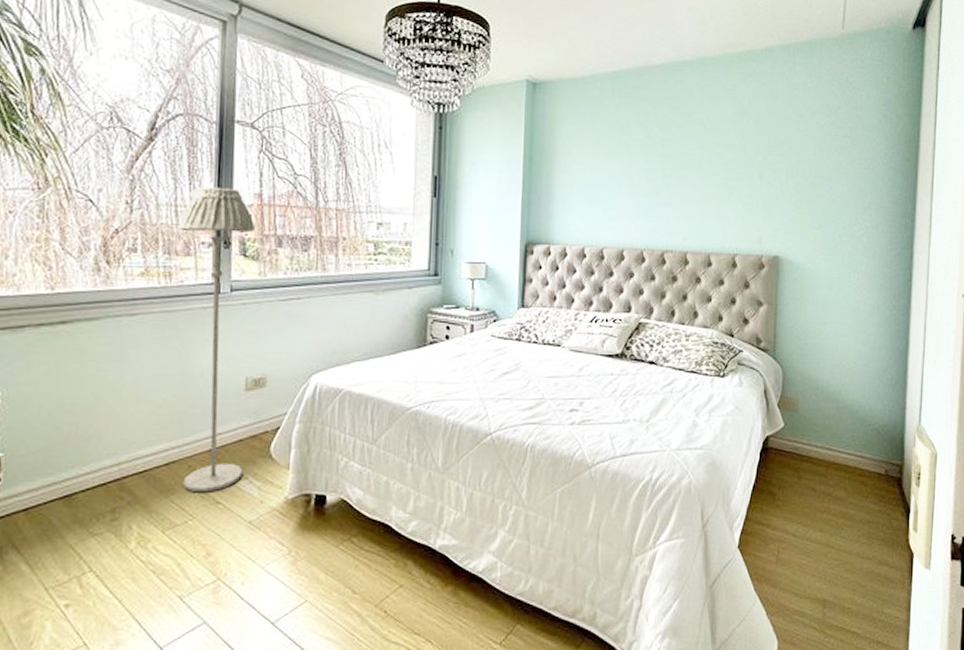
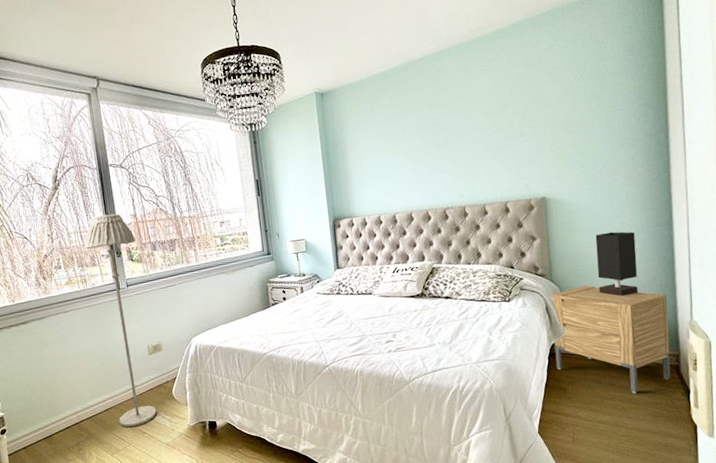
nightstand: none [768,369,896,507] -> present [551,285,671,394]
table lamp: none [825,308,870,387] -> present [595,231,638,296]

